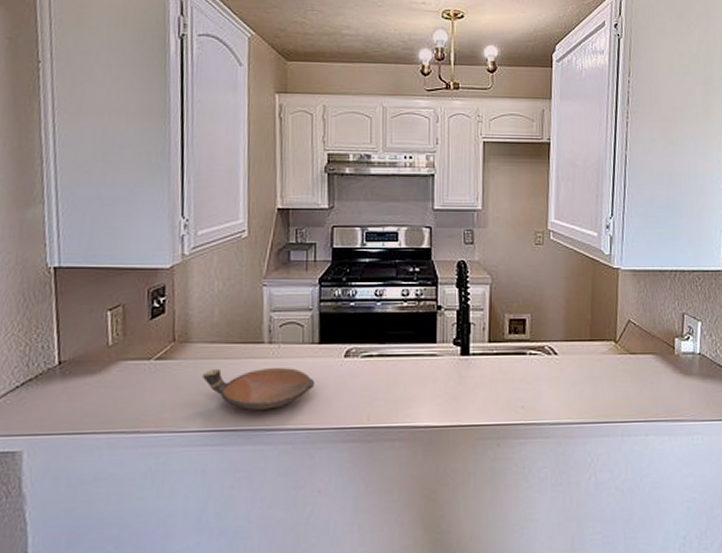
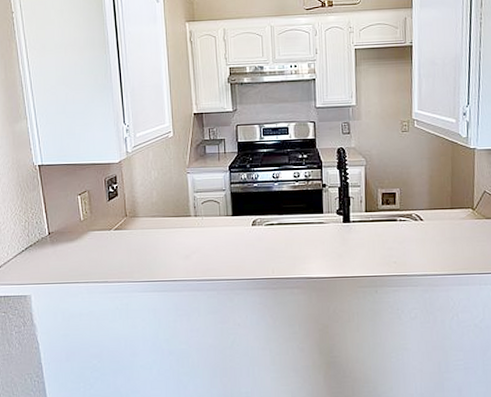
bowl: present [203,368,314,410] -> none [149,234,230,266]

